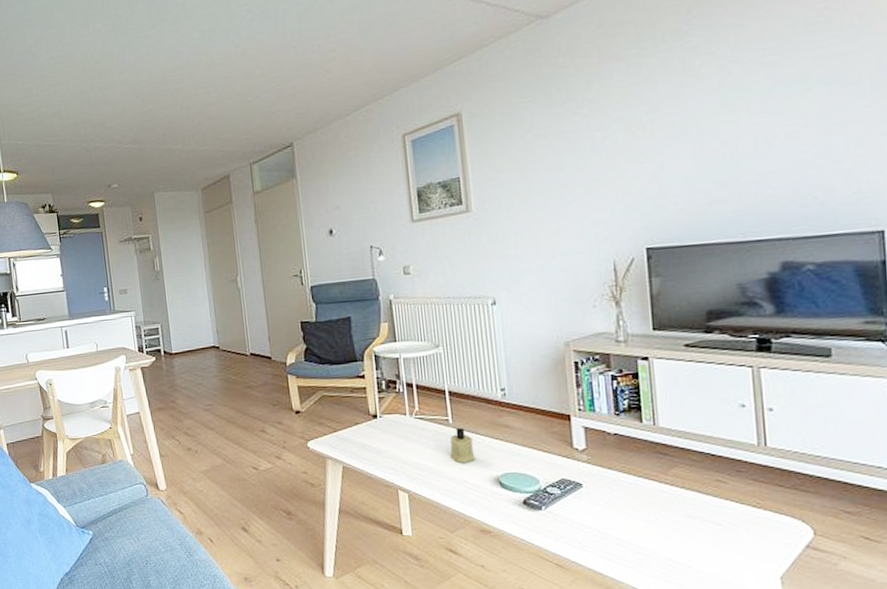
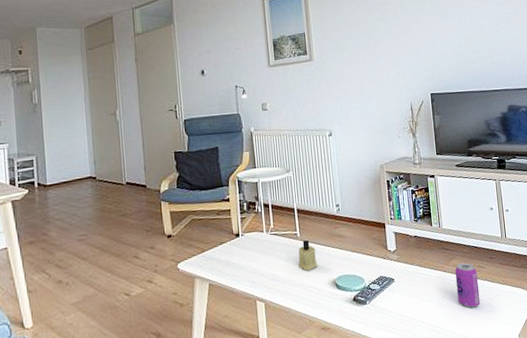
beverage can: none [676,473,718,533] -> present [454,262,481,308]

